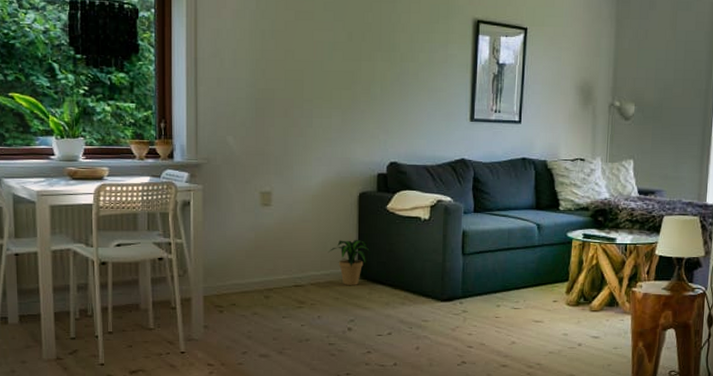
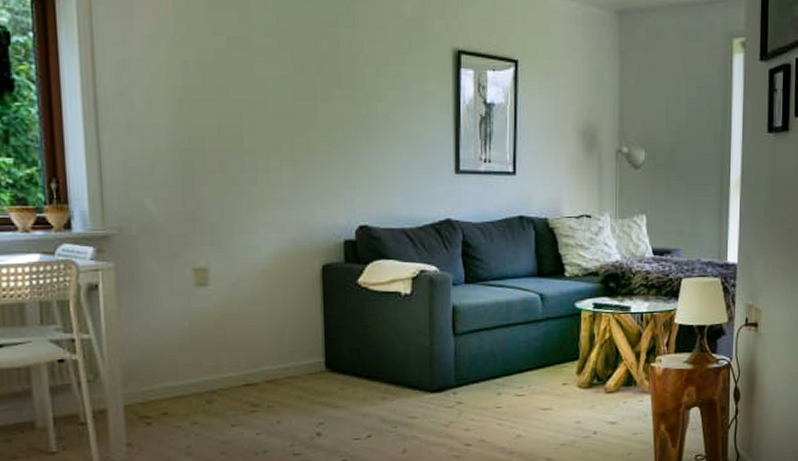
potted plant: present [328,240,371,285] -> none [286,323,341,380]

